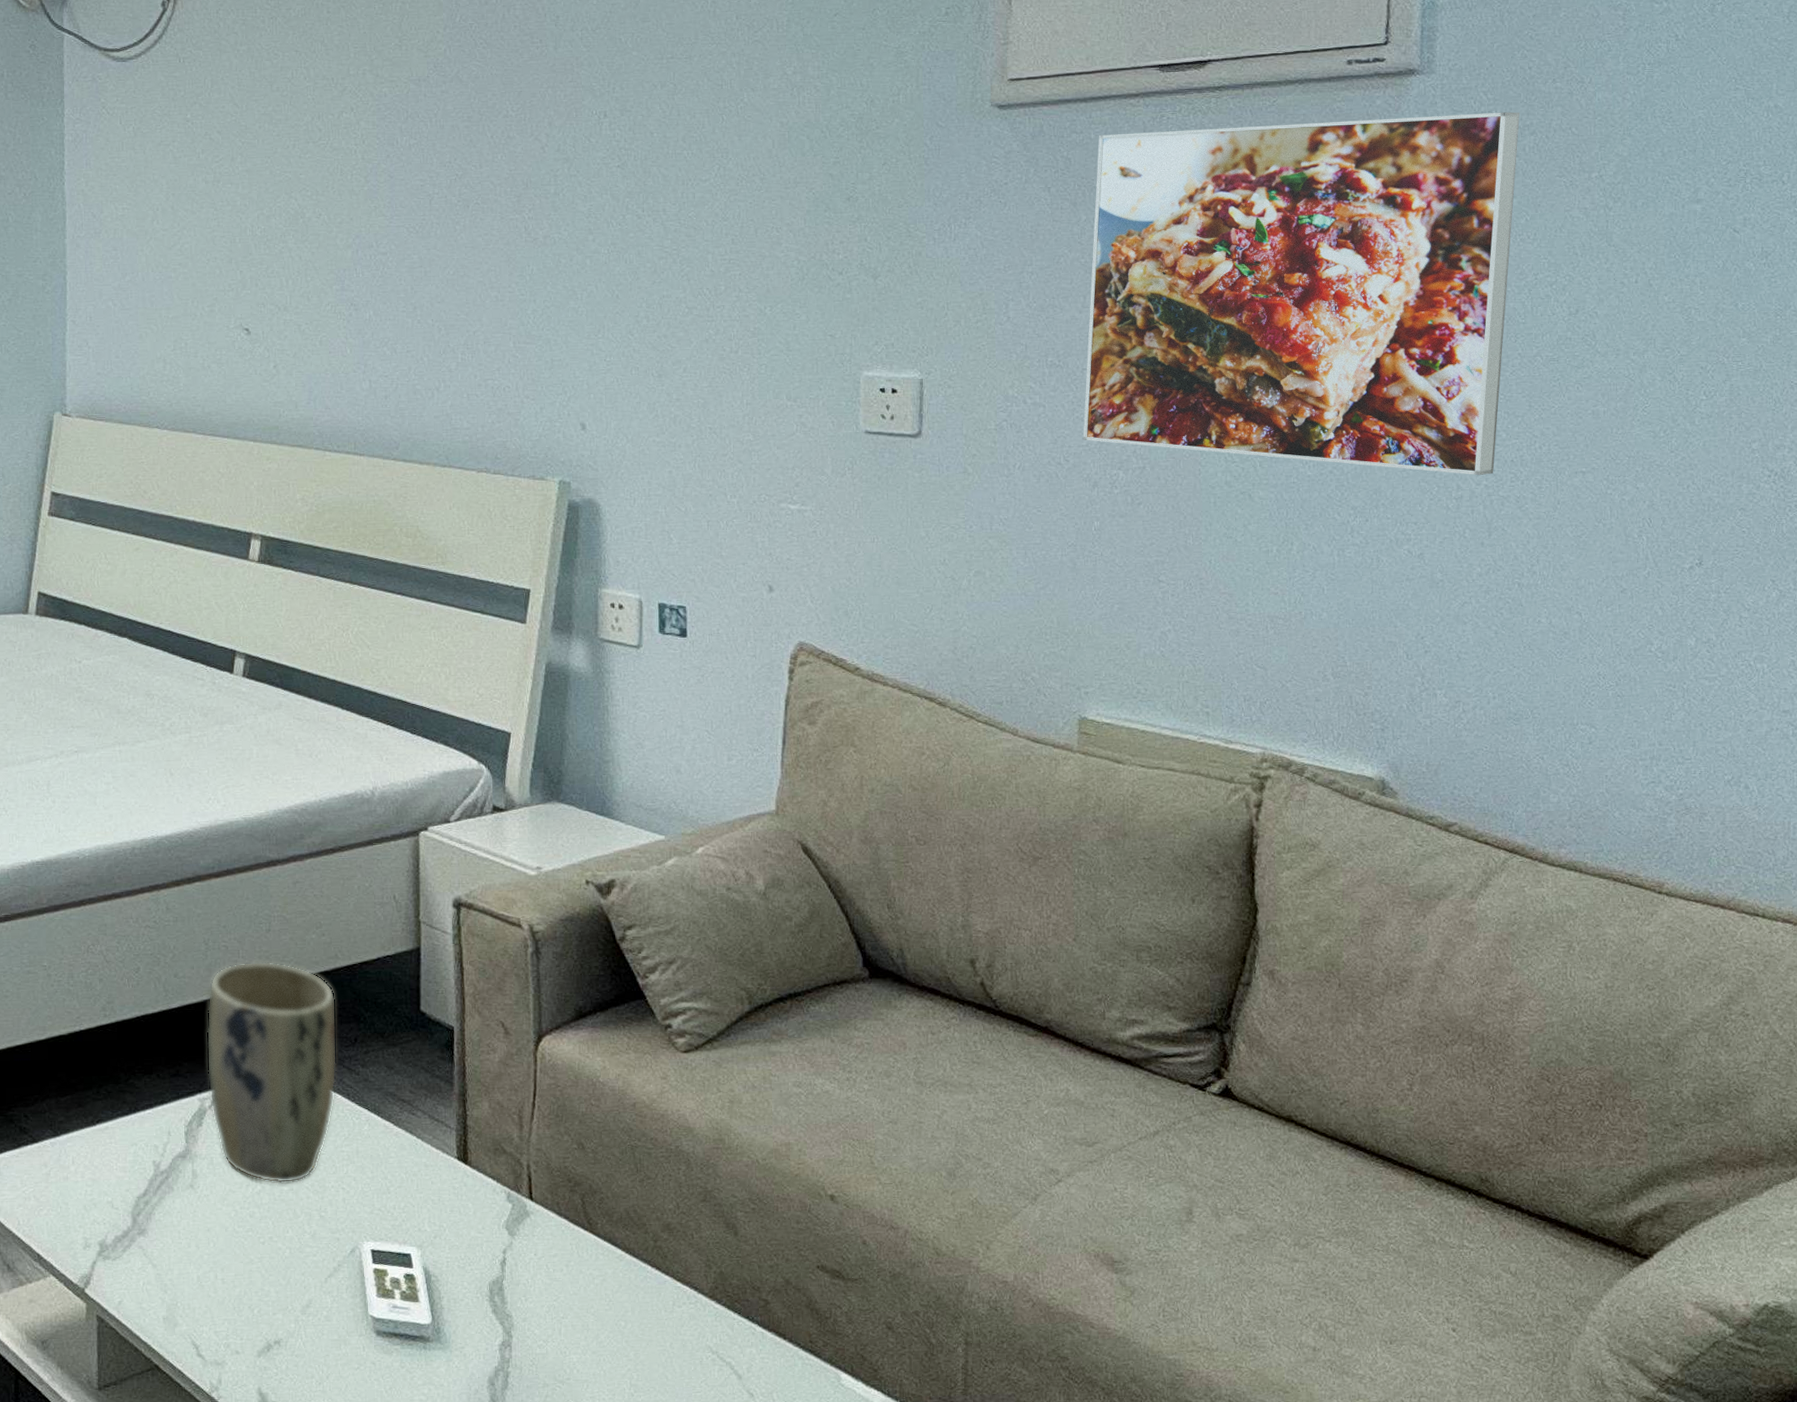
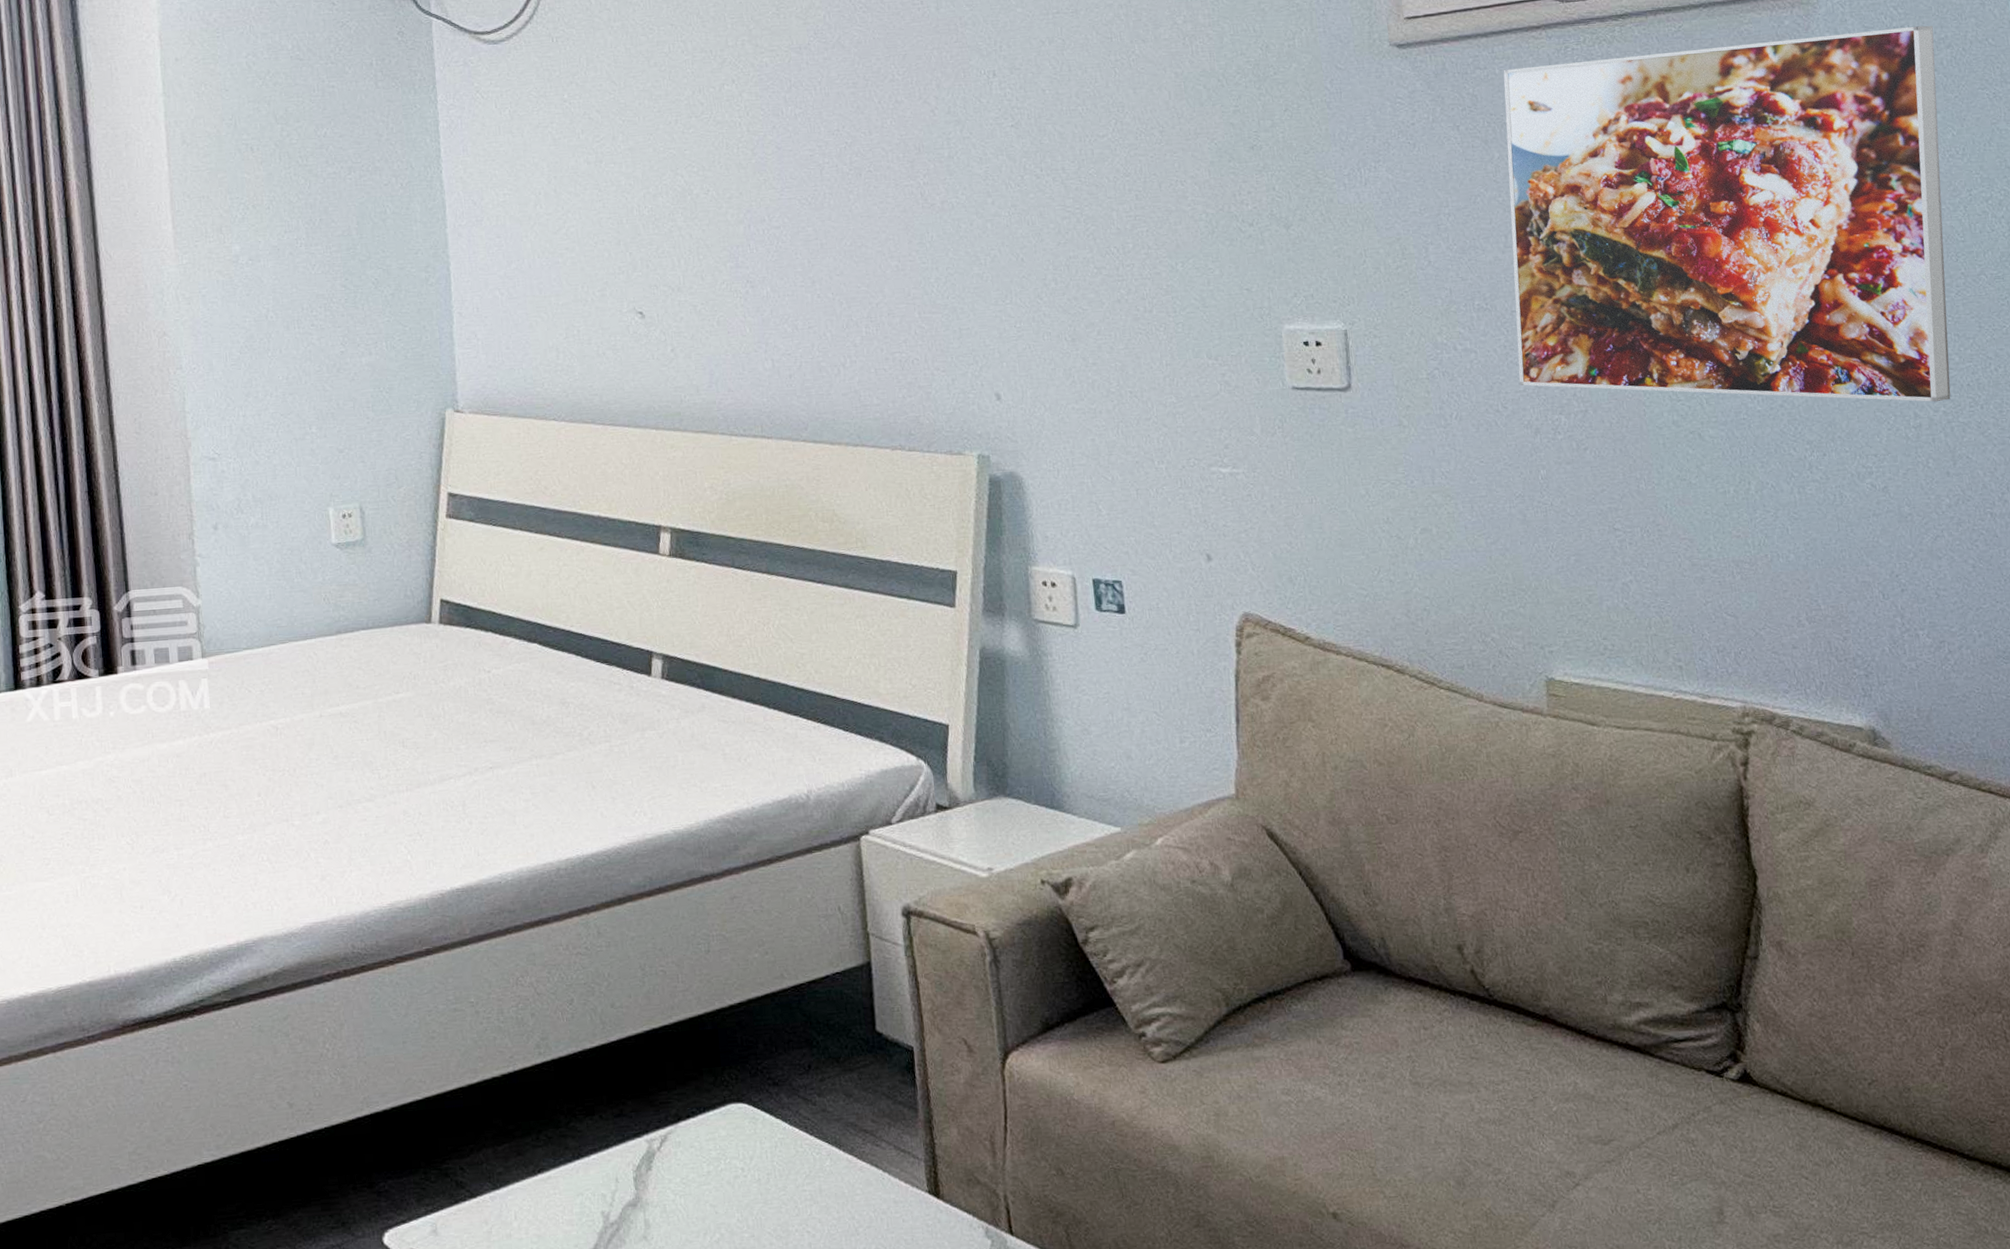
plant pot: present [206,961,337,1184] -> none [648,985,793,1230]

